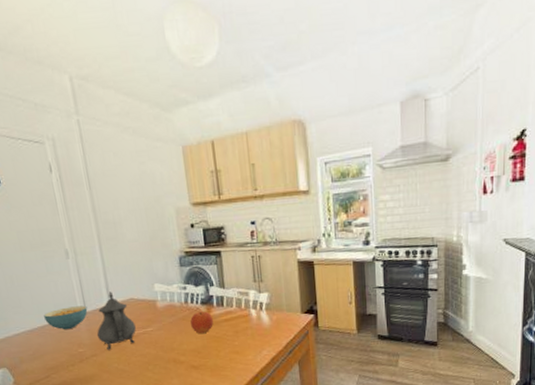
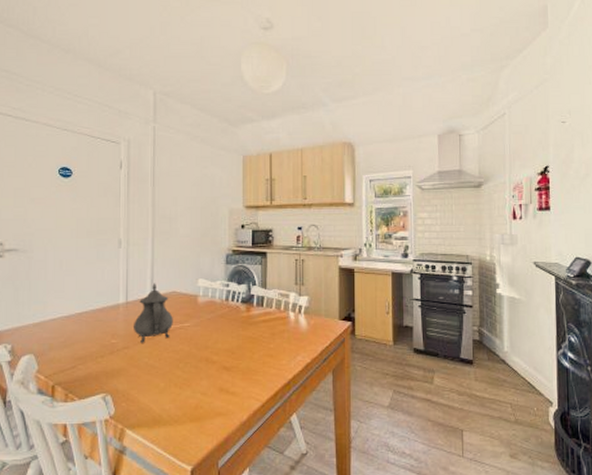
cereal bowl: present [44,305,88,330] -> none [84,295,129,319]
fruit: present [190,311,213,335] -> none [229,310,251,334]

